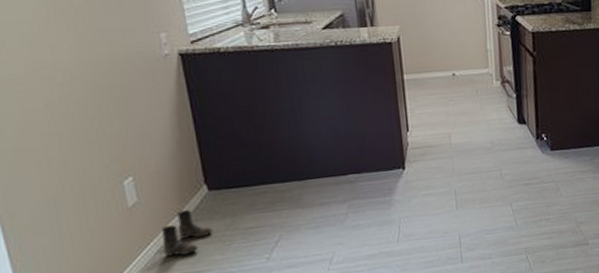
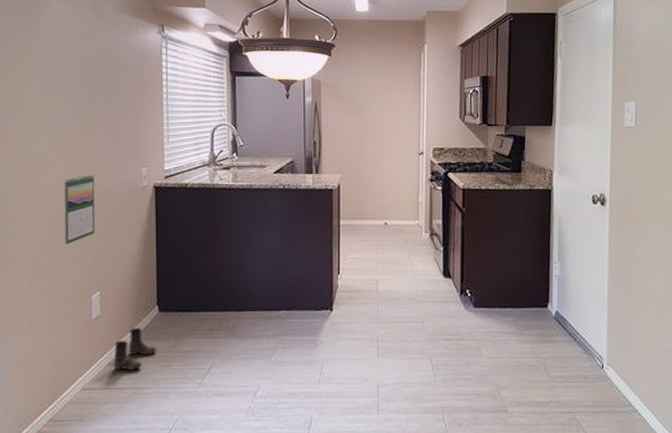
calendar: none [61,45,114,129] -> present [64,174,96,245]

